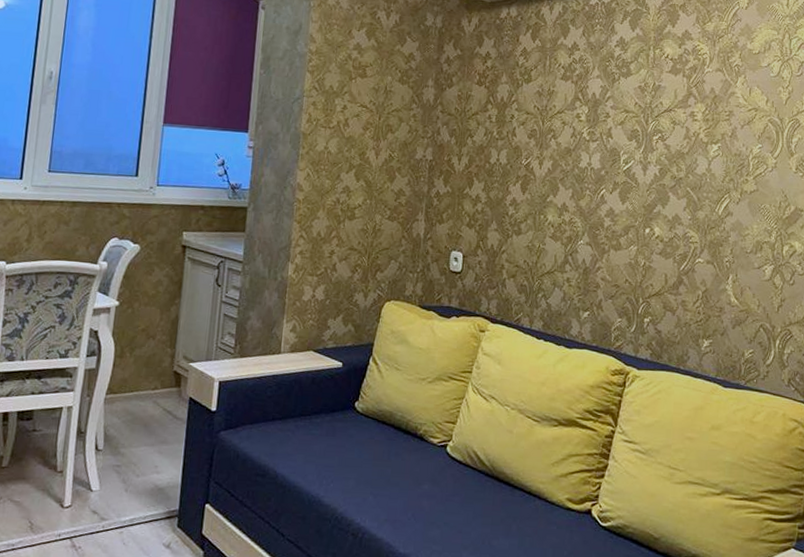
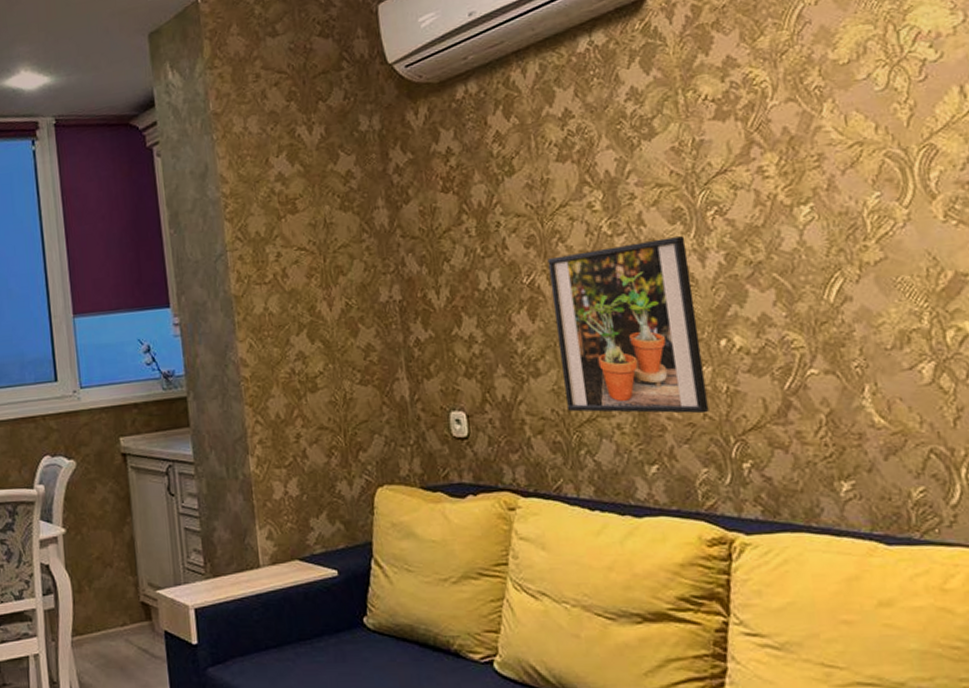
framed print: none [536,148,636,279] -> present [547,236,709,414]

